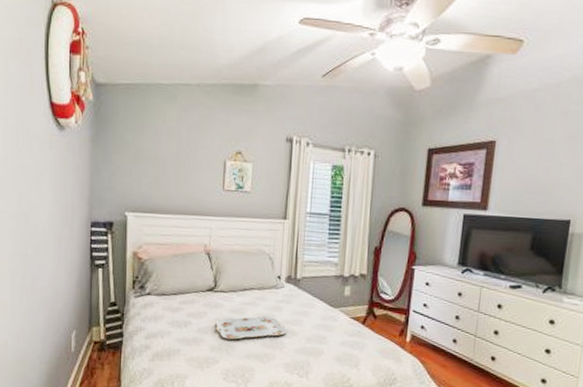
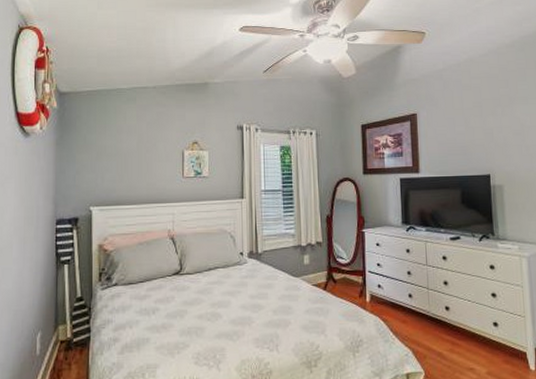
serving tray: present [215,316,287,340] -> none [183,293,253,321]

